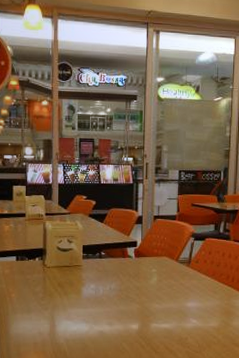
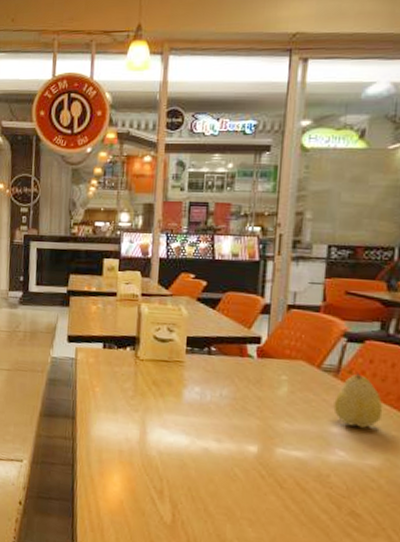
fruit: none [188,261,219,302] -> present [333,372,383,429]

